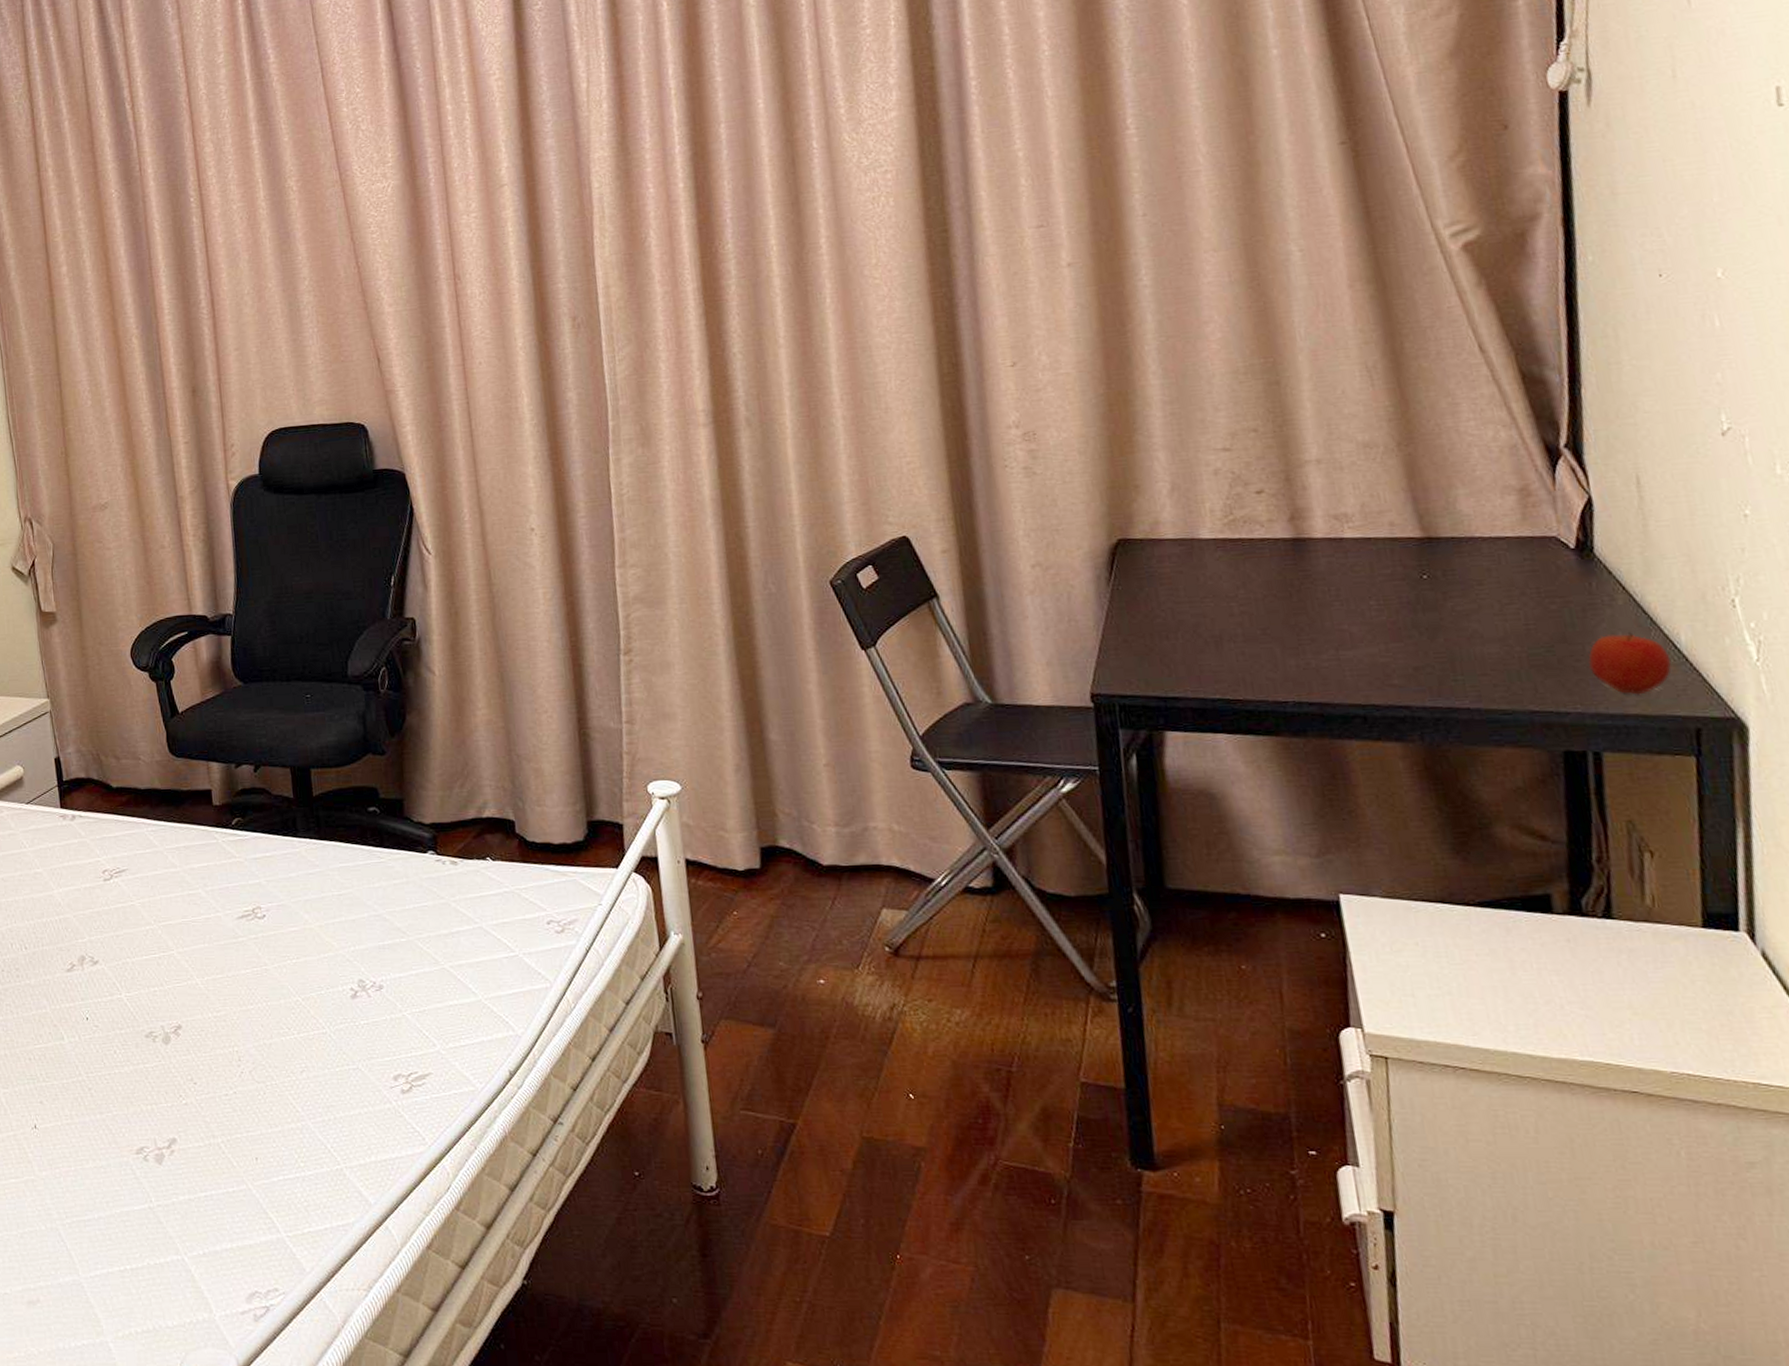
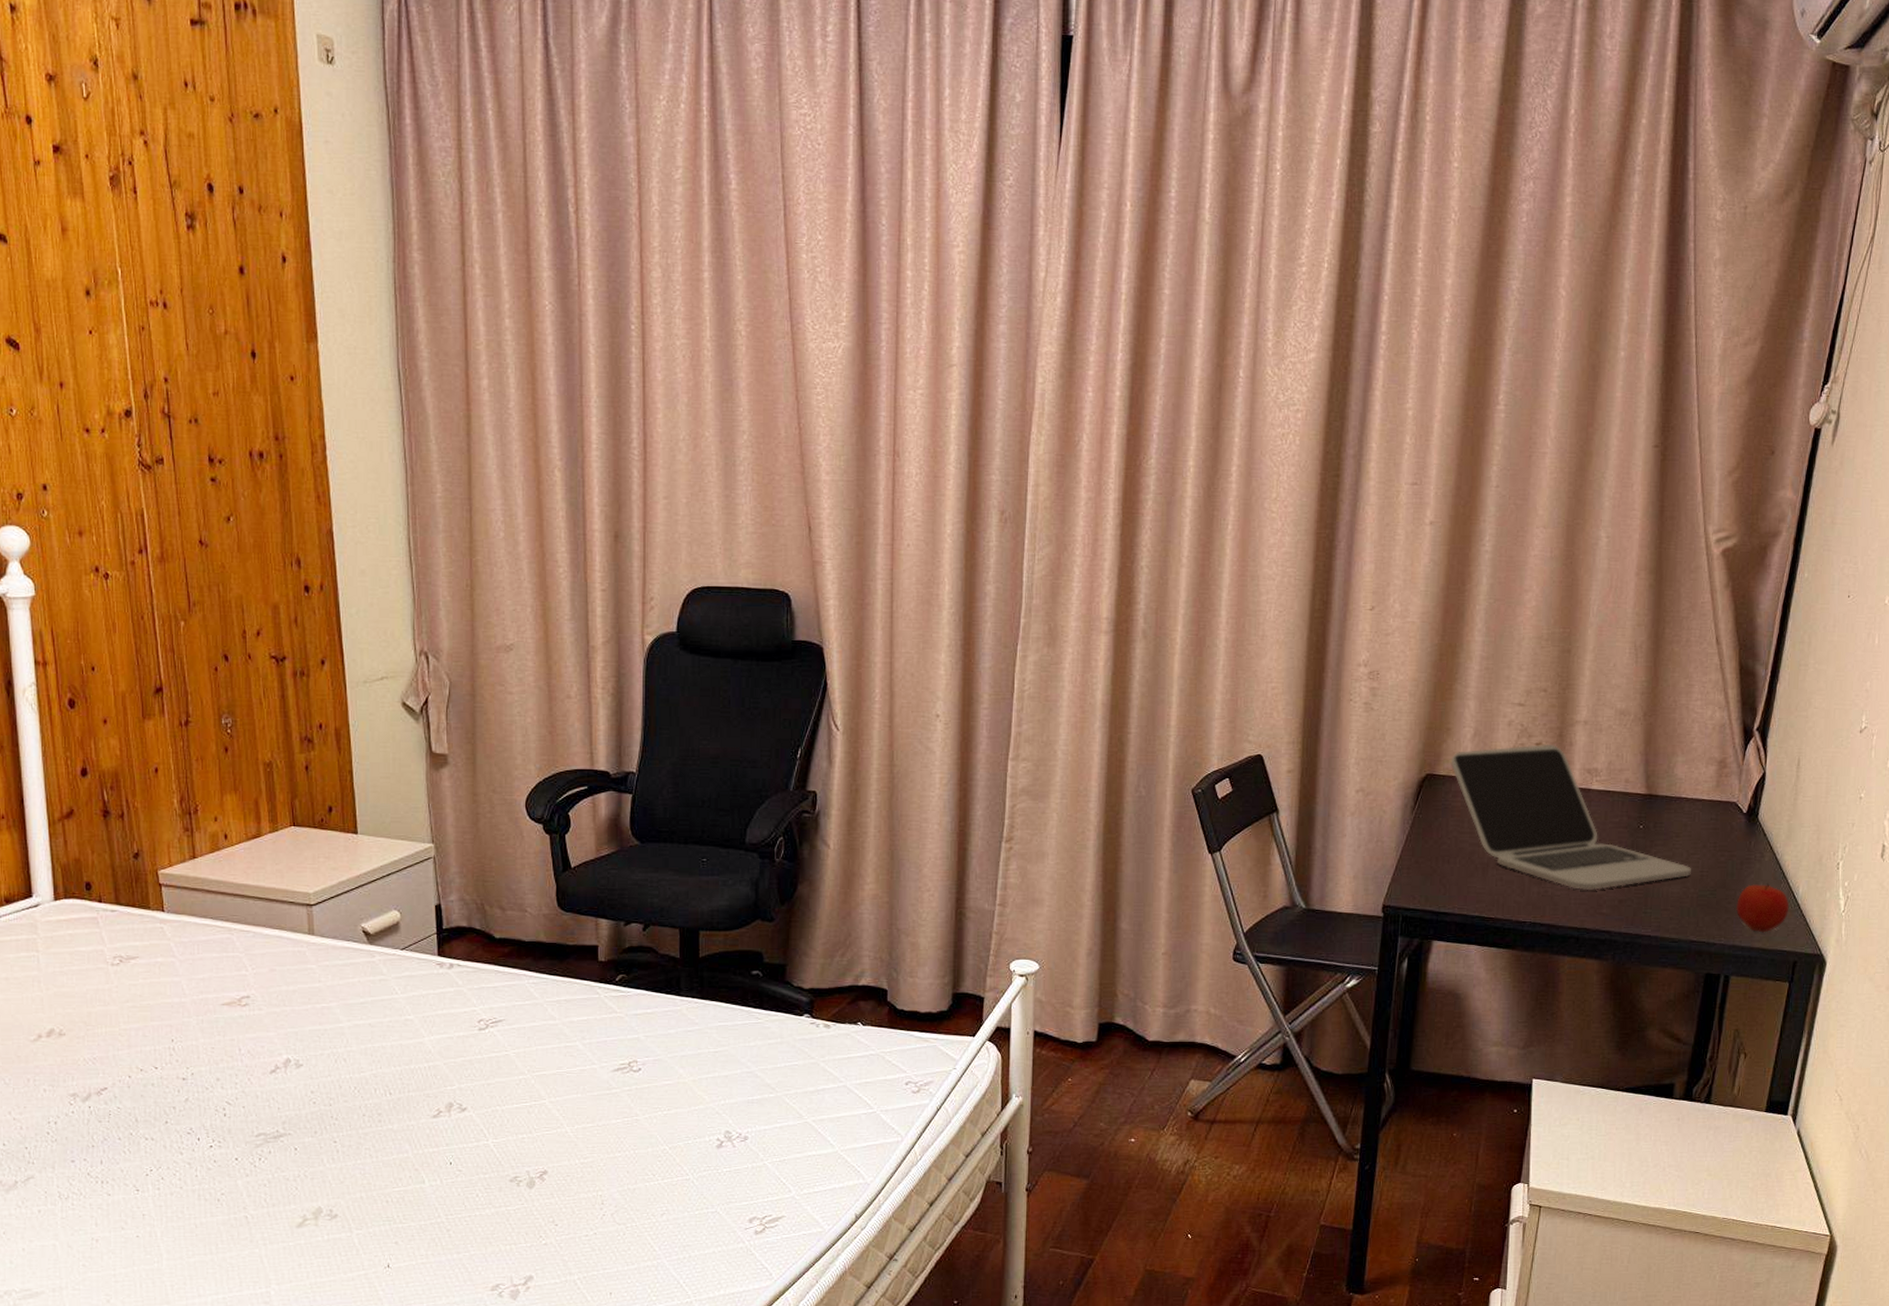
laptop: none [1146,490,1512,658] -> present [1450,744,1691,890]

